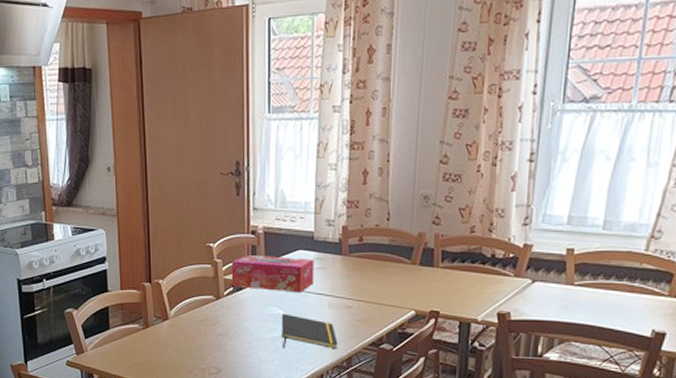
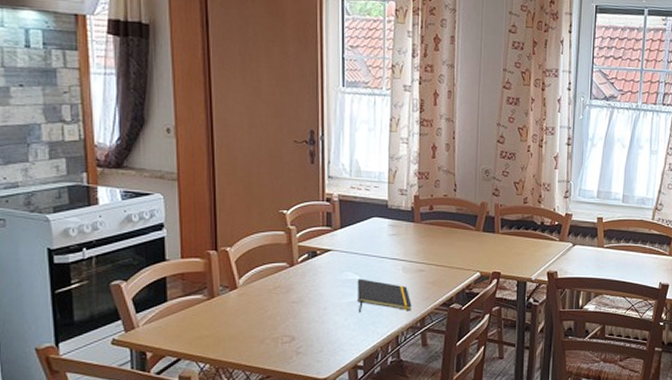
tissue box: present [231,255,314,293] -> none [305,222,389,258]

